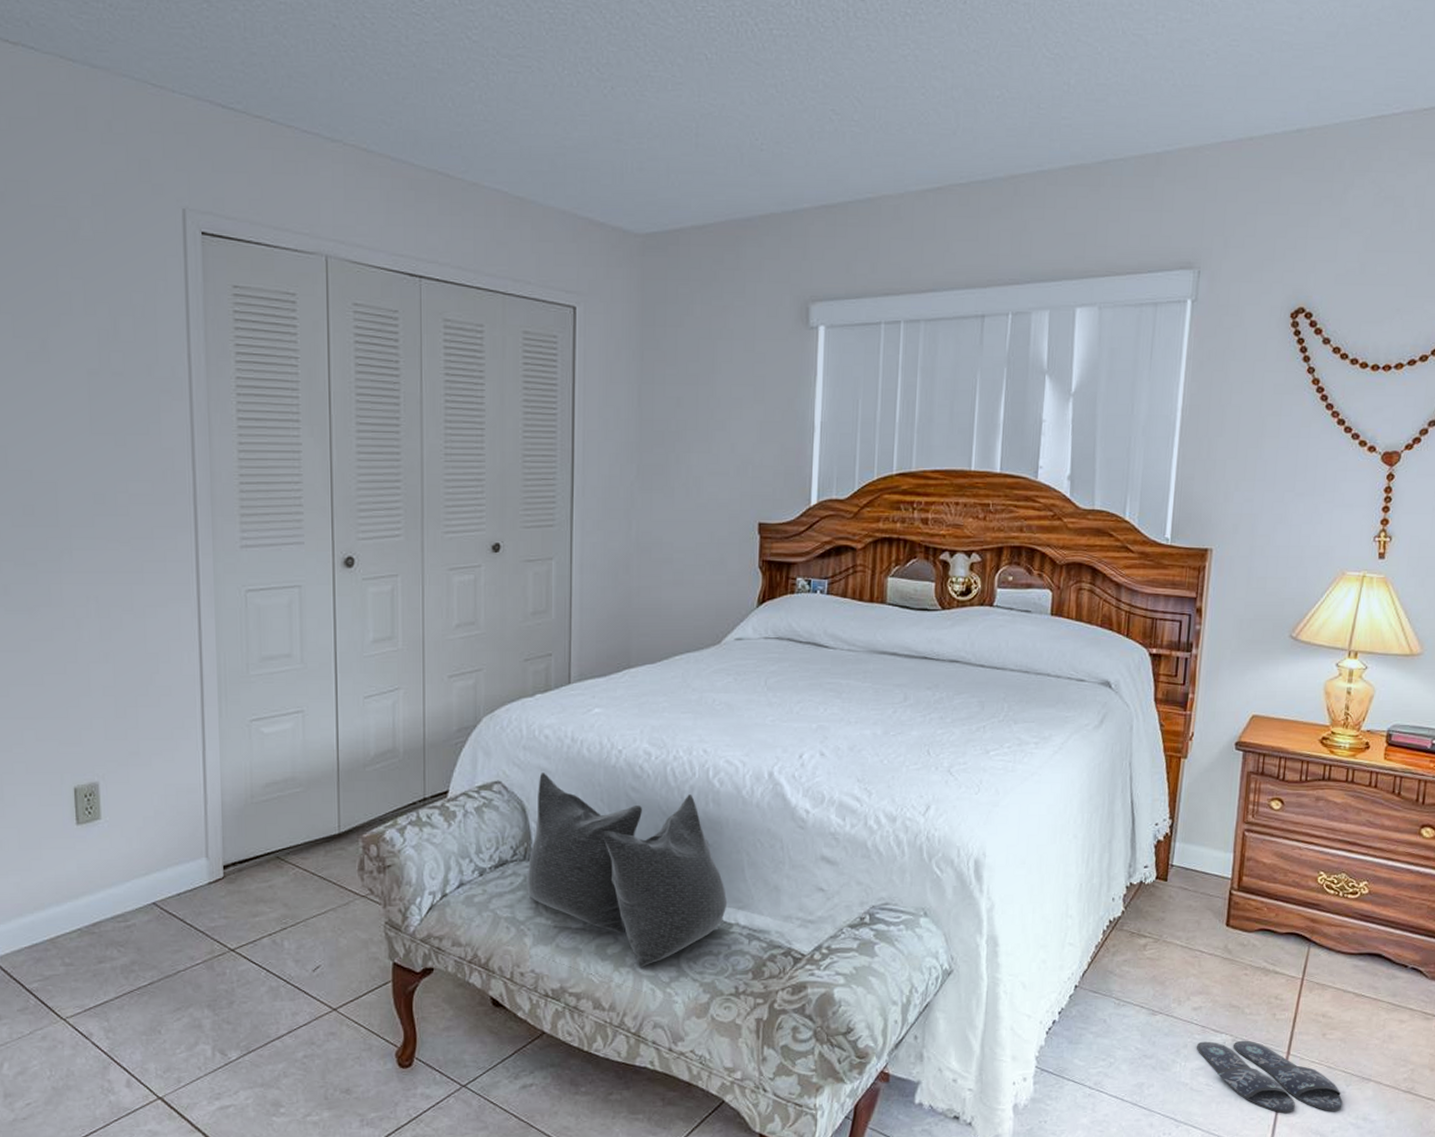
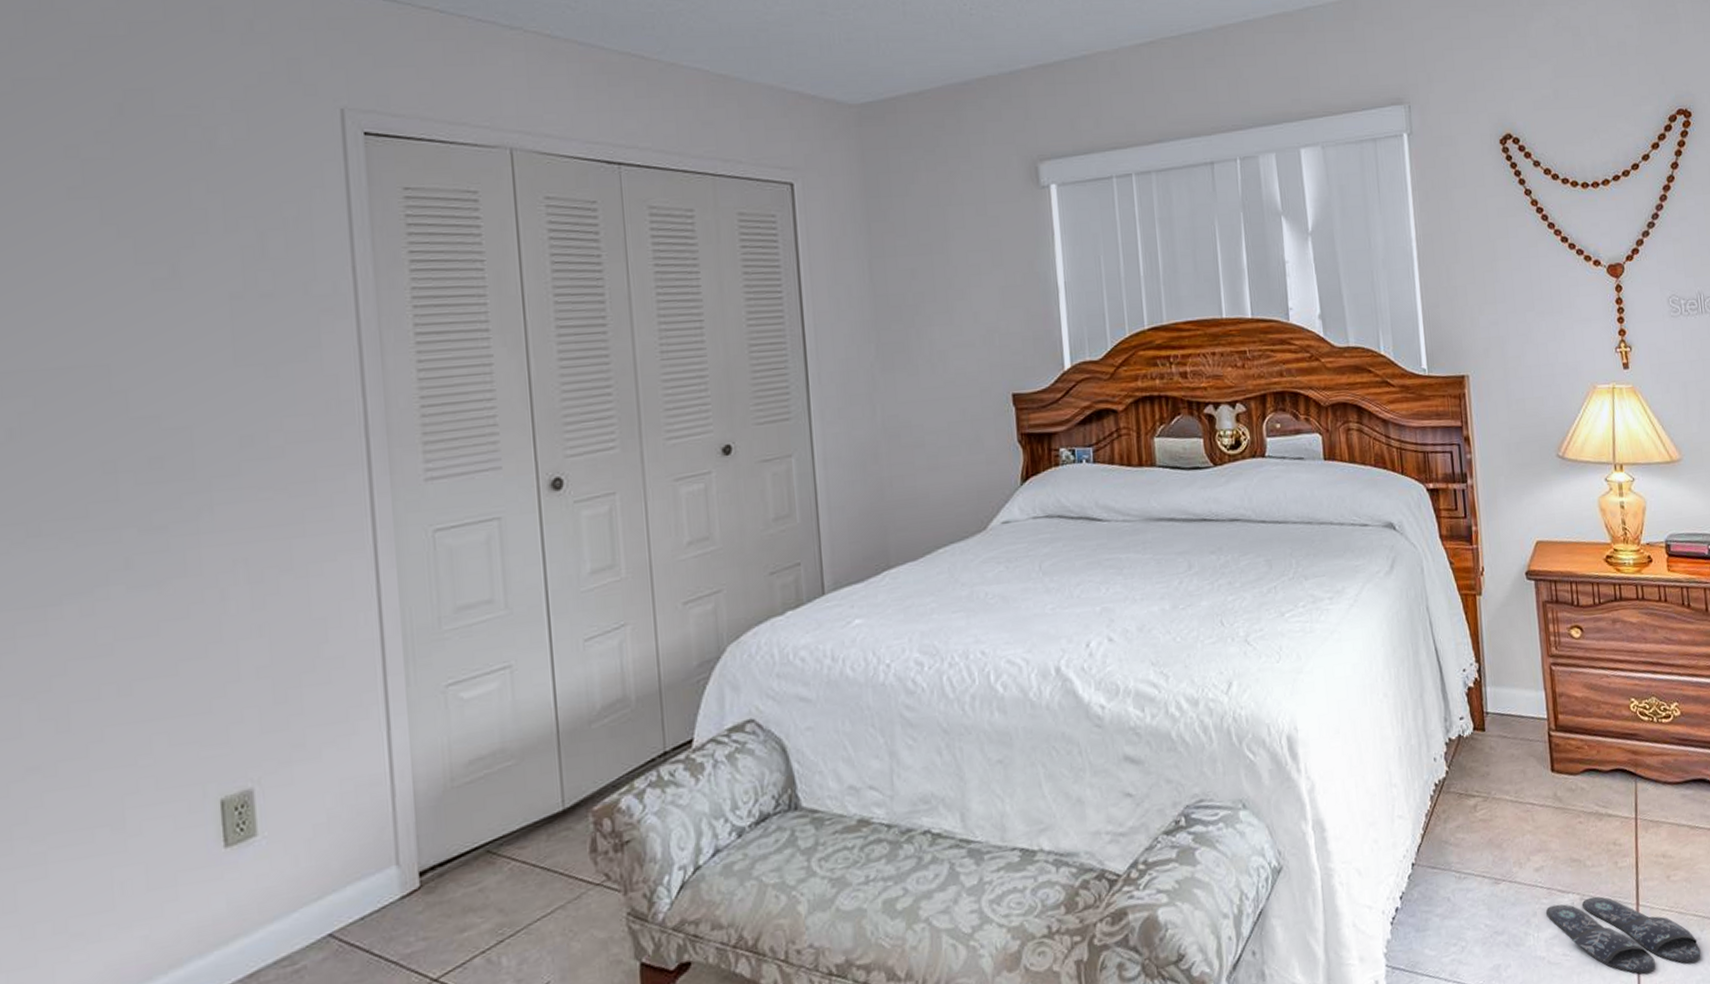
cushion: present [527,773,728,967] -> none [793,702,1028,920]

